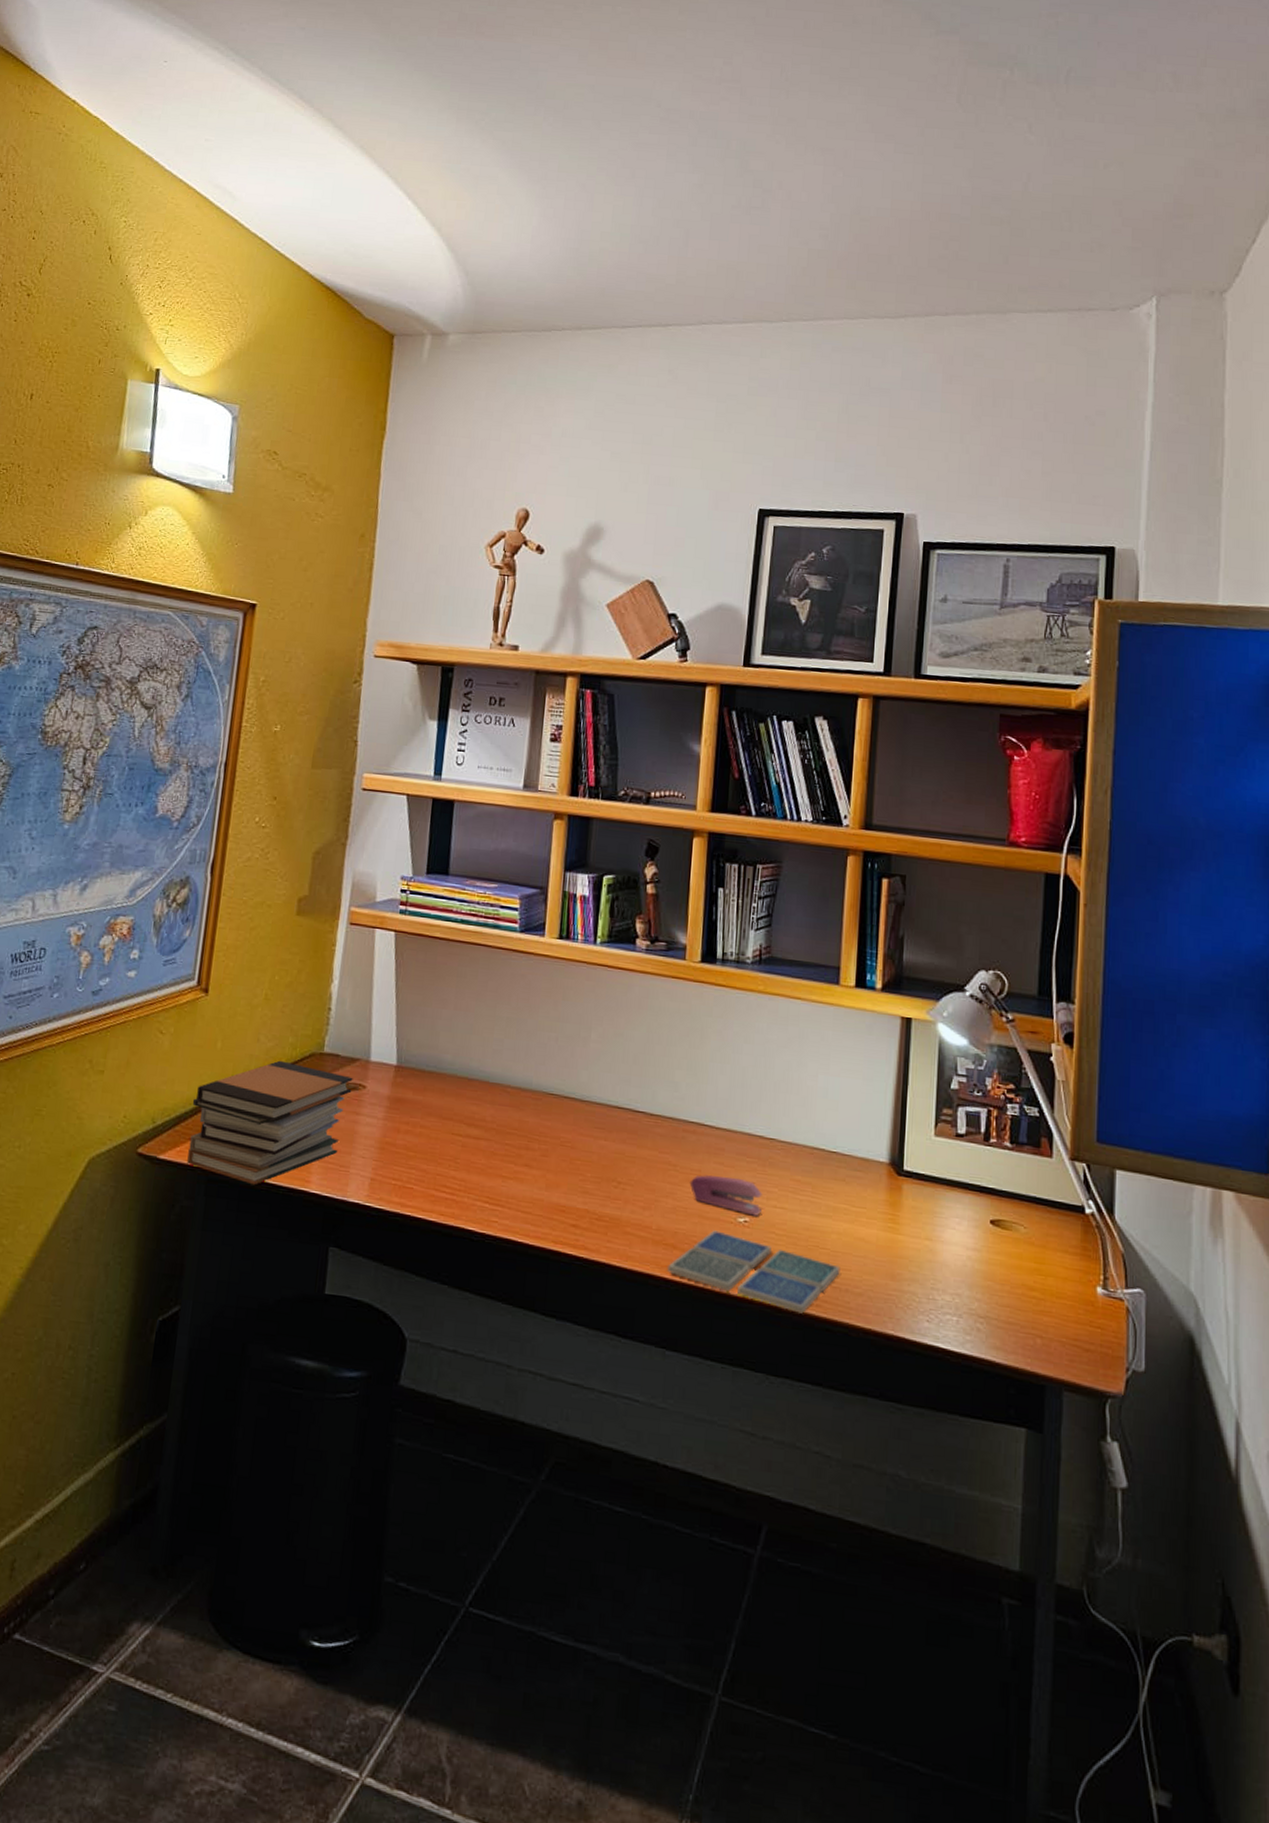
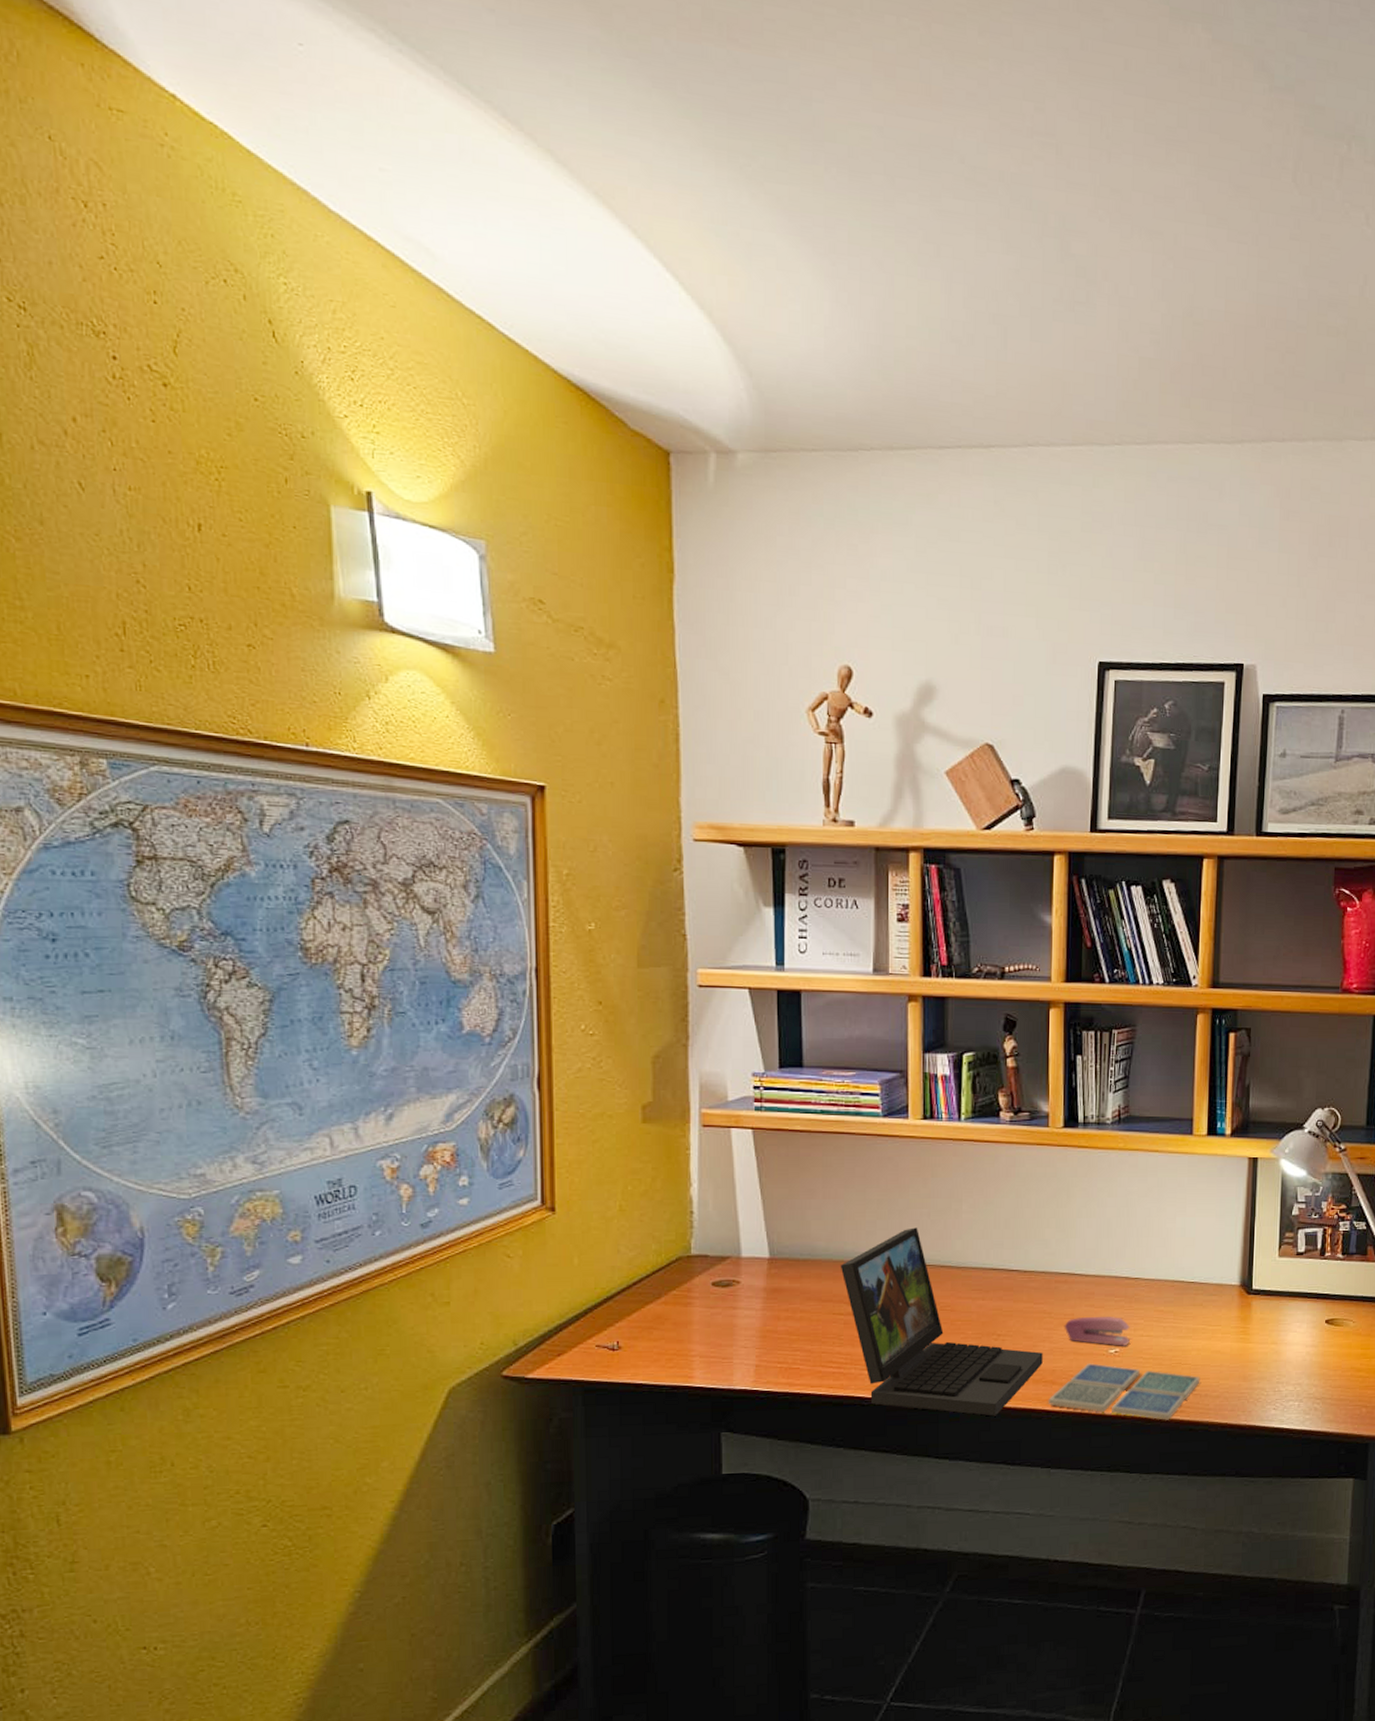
book stack: present [187,1060,353,1186] -> none [555,1268,726,1389]
laptop: none [463,1051,665,1276] -> present [840,1227,1043,1417]

